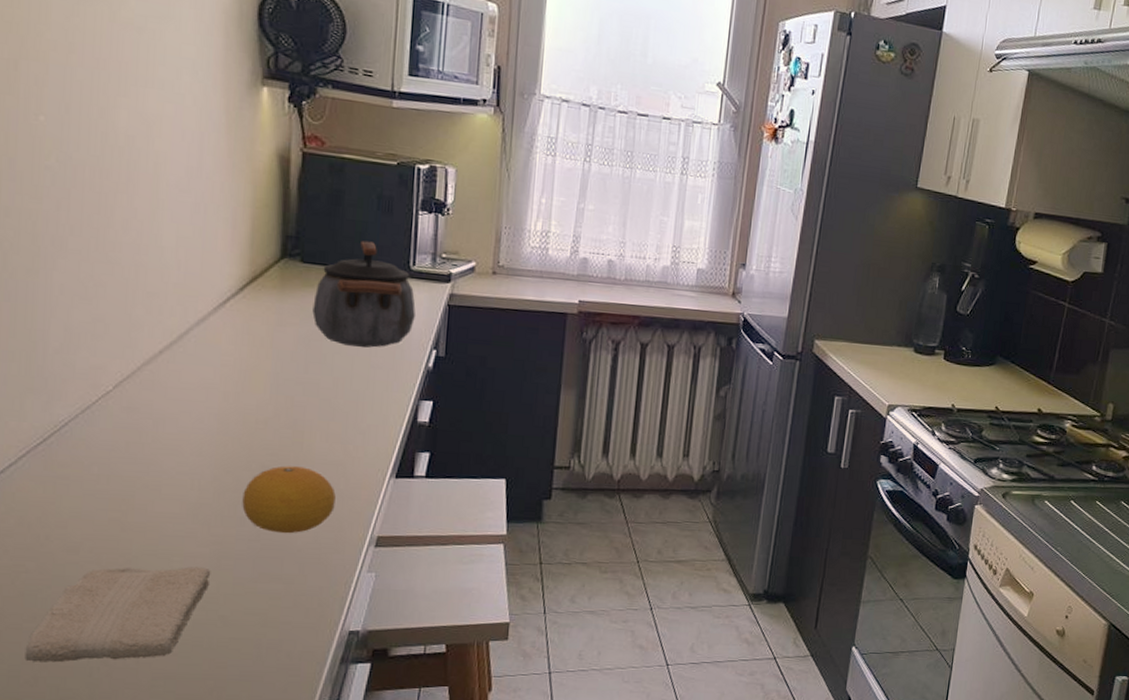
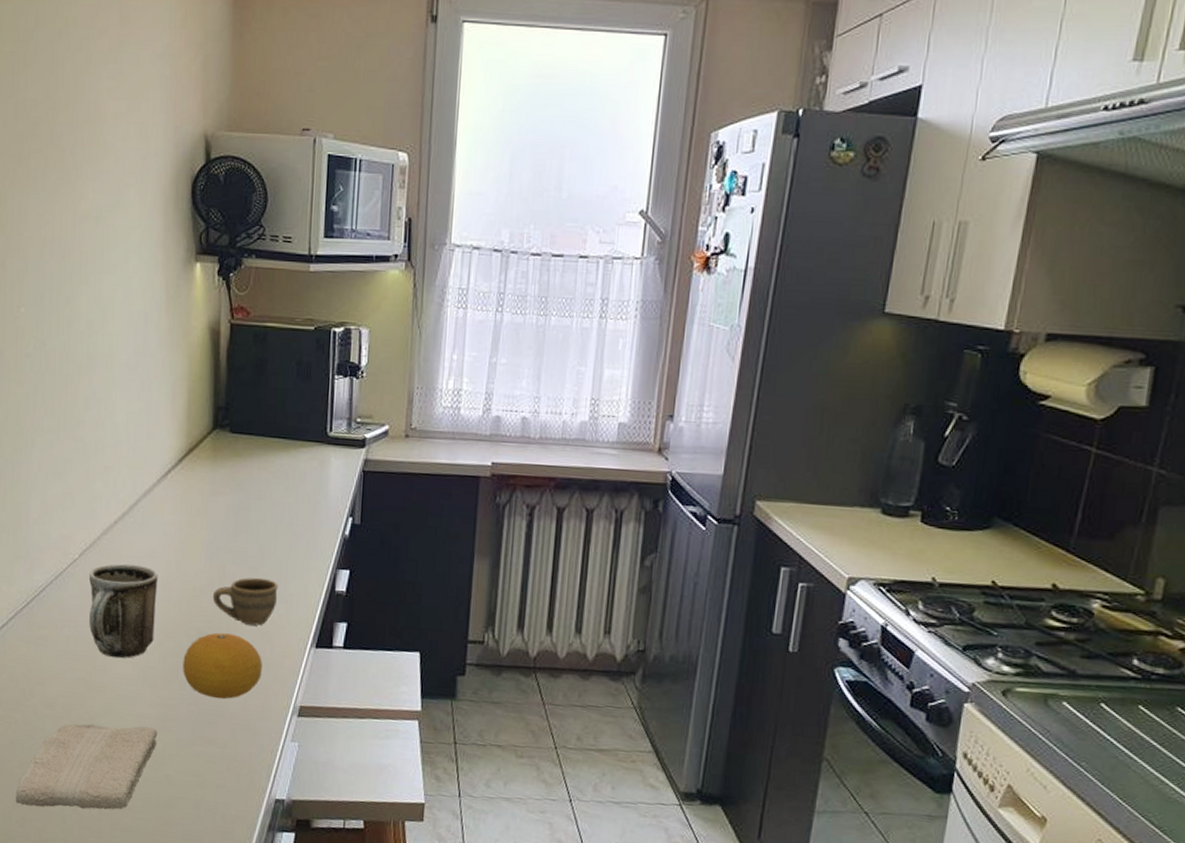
mug: none [125,395,213,496] -> present [89,563,158,659]
cup: none [278,409,355,458] -> present [212,577,278,626]
kettle: present [312,240,416,348] -> none [240,408,333,516]

